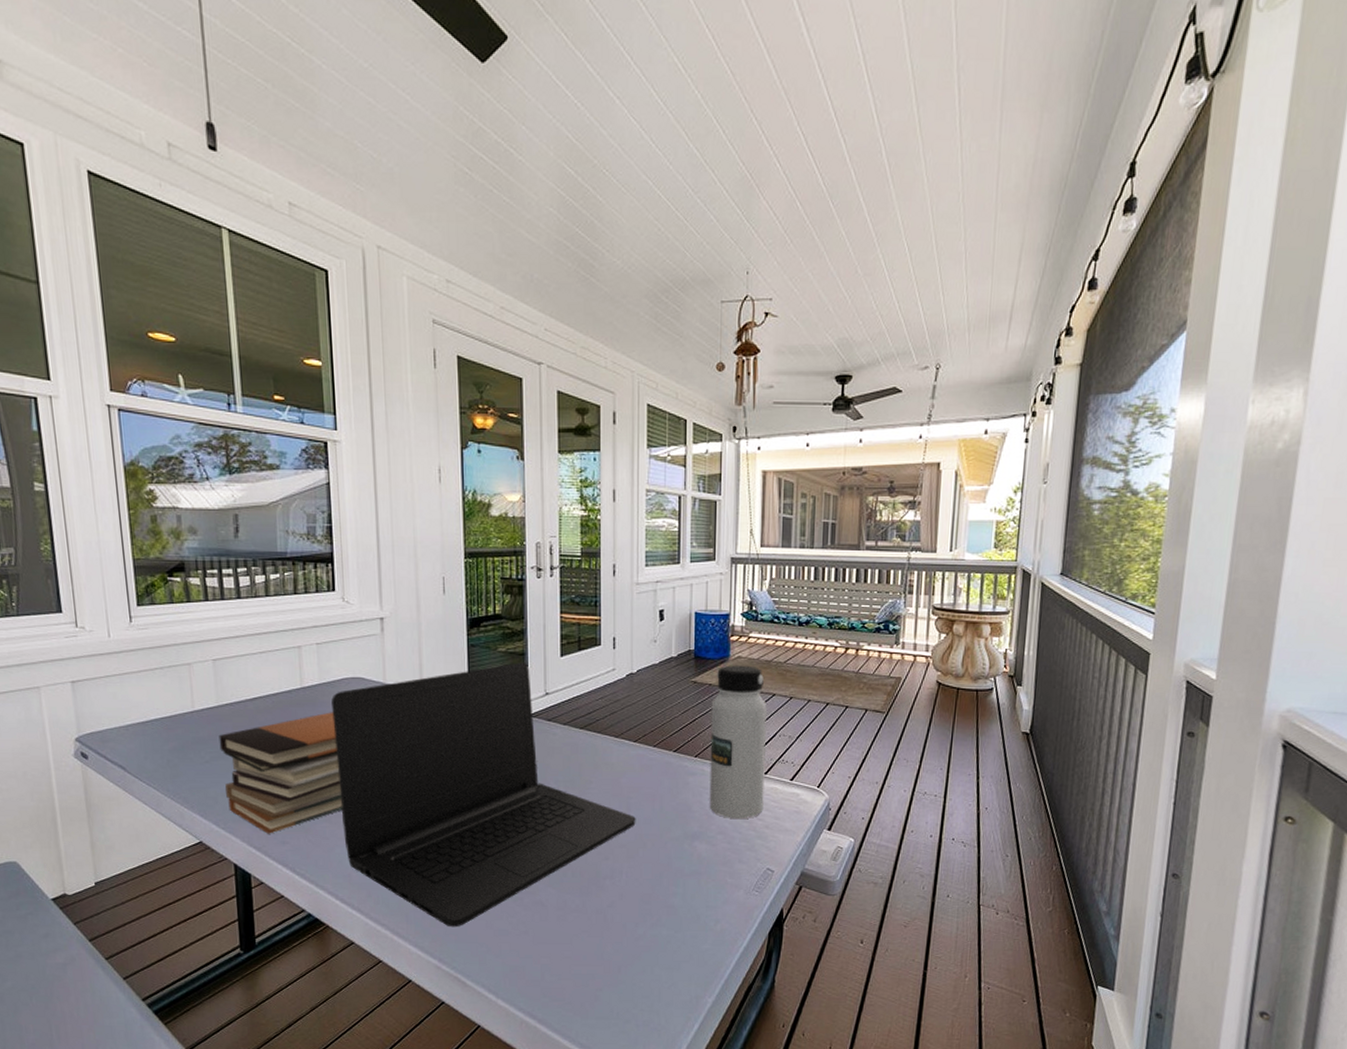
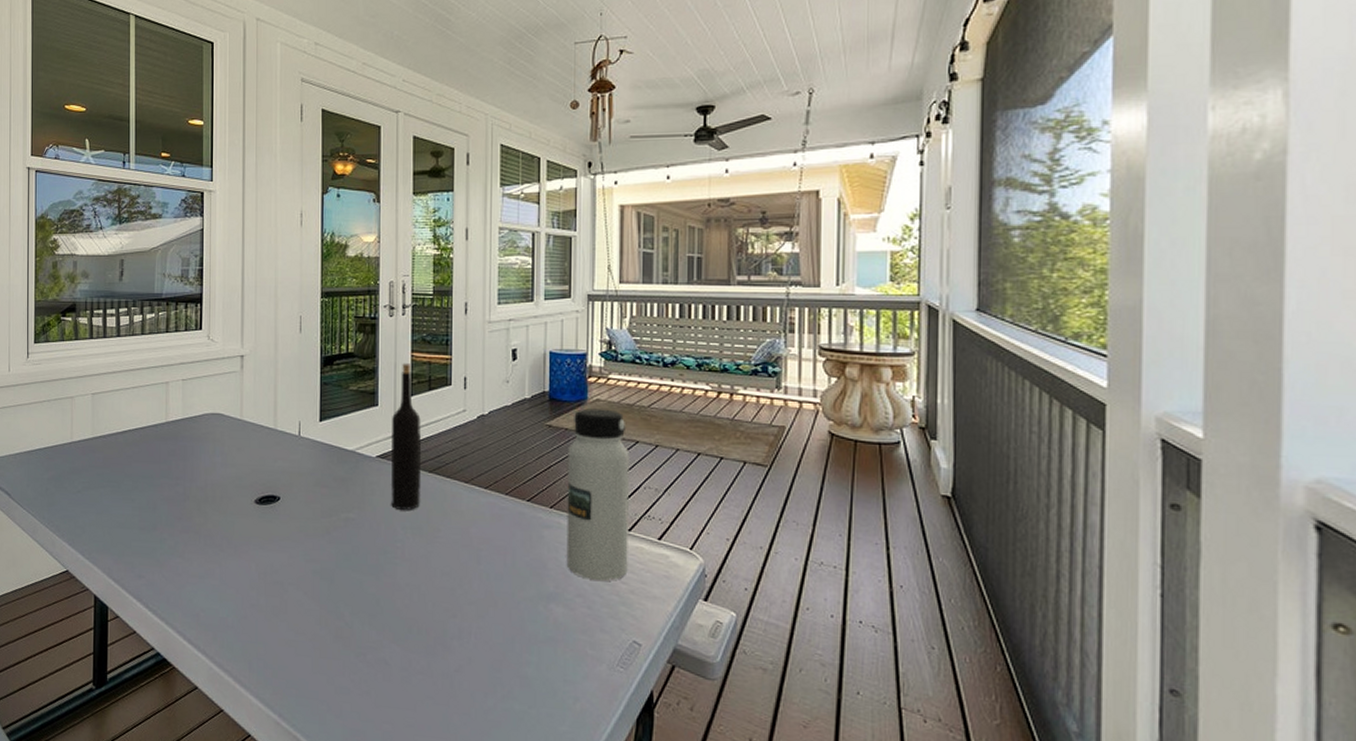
book stack: present [219,712,342,834] -> none [91,447,195,567]
laptop: present [331,662,636,928] -> none [192,401,486,681]
wine bottle: none [542,624,573,766] -> present [390,363,422,511]

